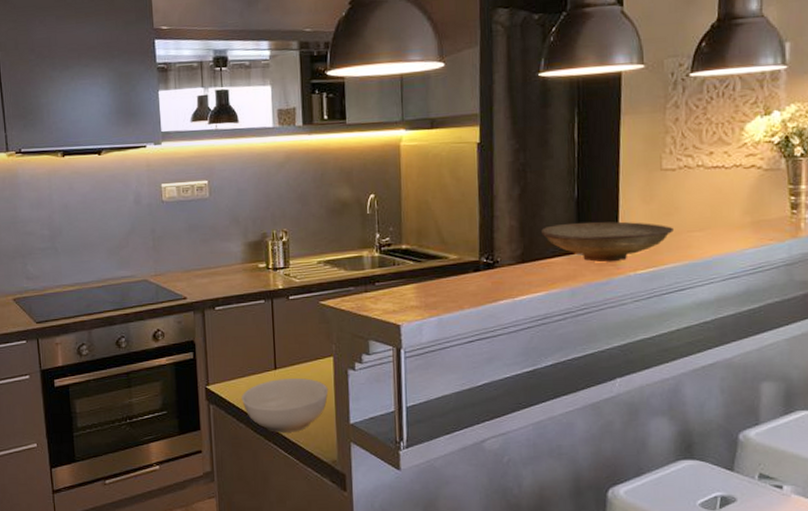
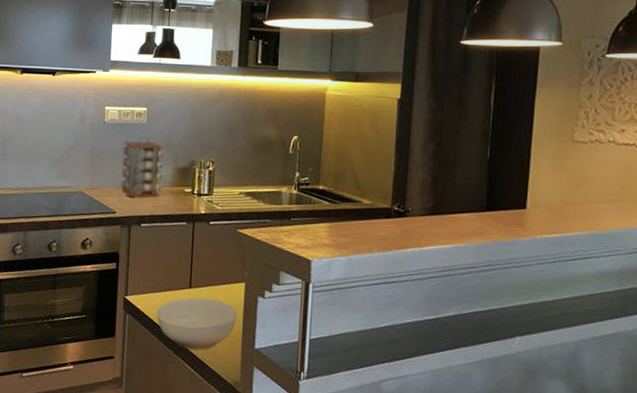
spice rack: none [186,210,233,280] -> present [120,134,164,198]
decorative bowl: present [541,221,673,263] -> none [453,182,581,224]

